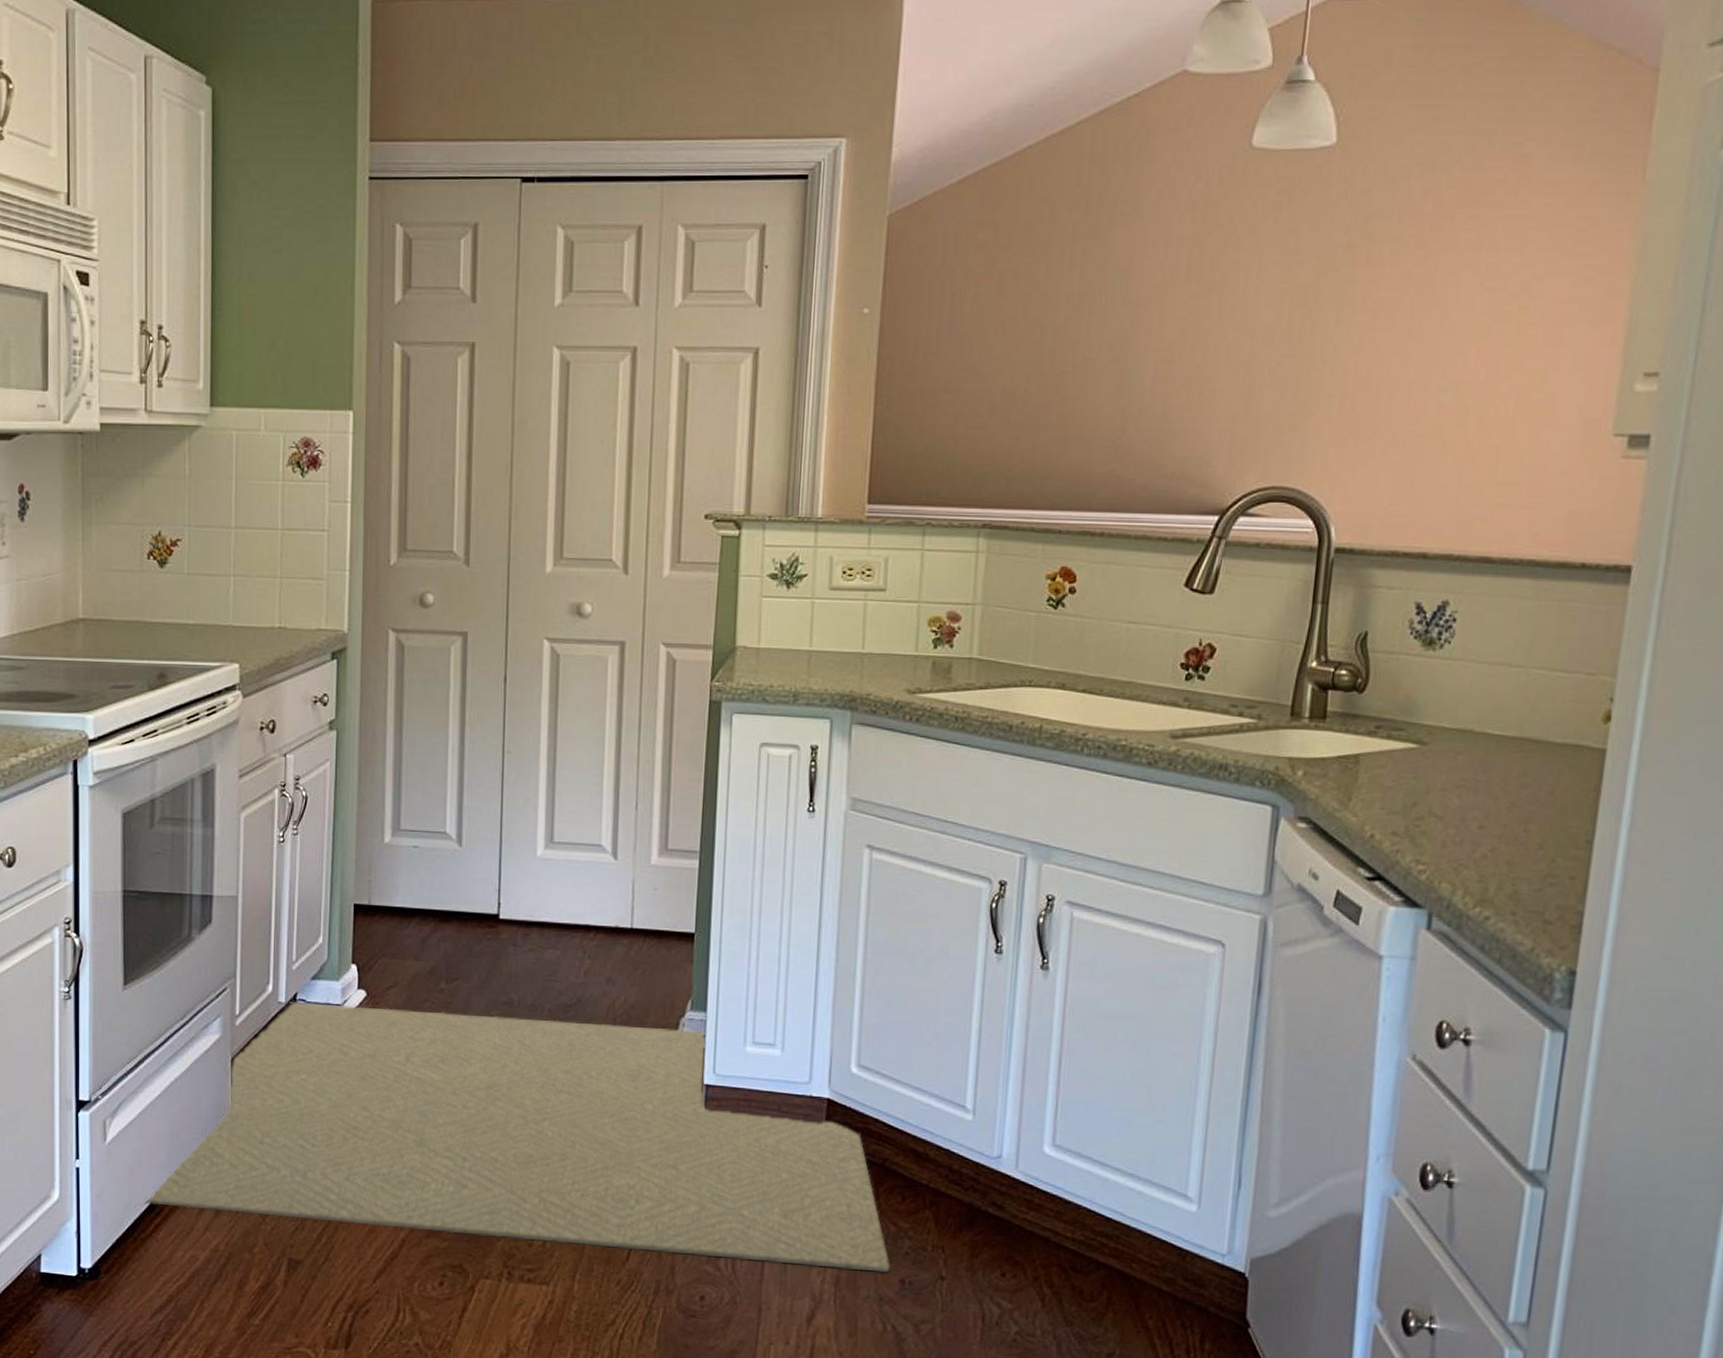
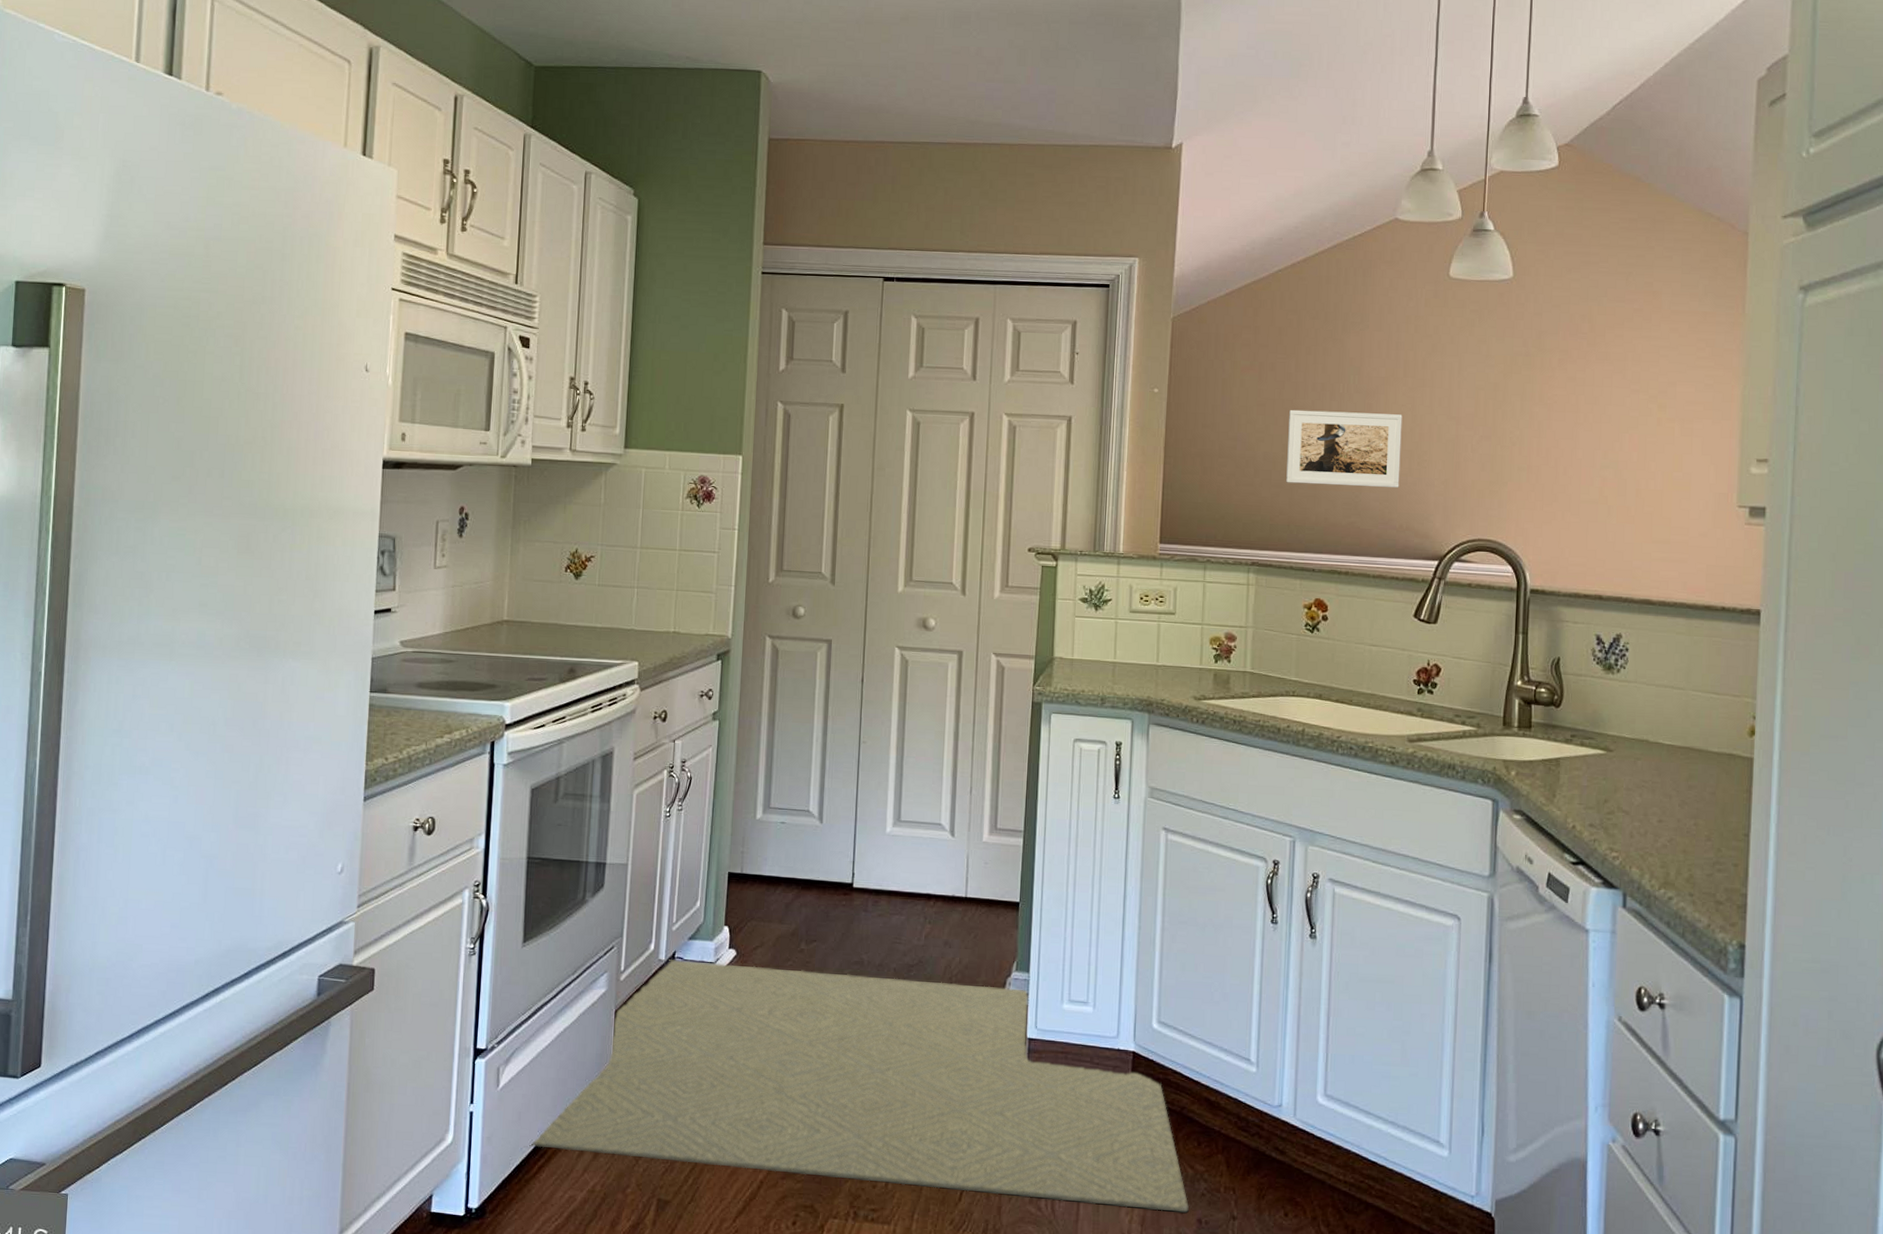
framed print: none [1029,329,1182,425] -> present [1286,409,1403,488]

